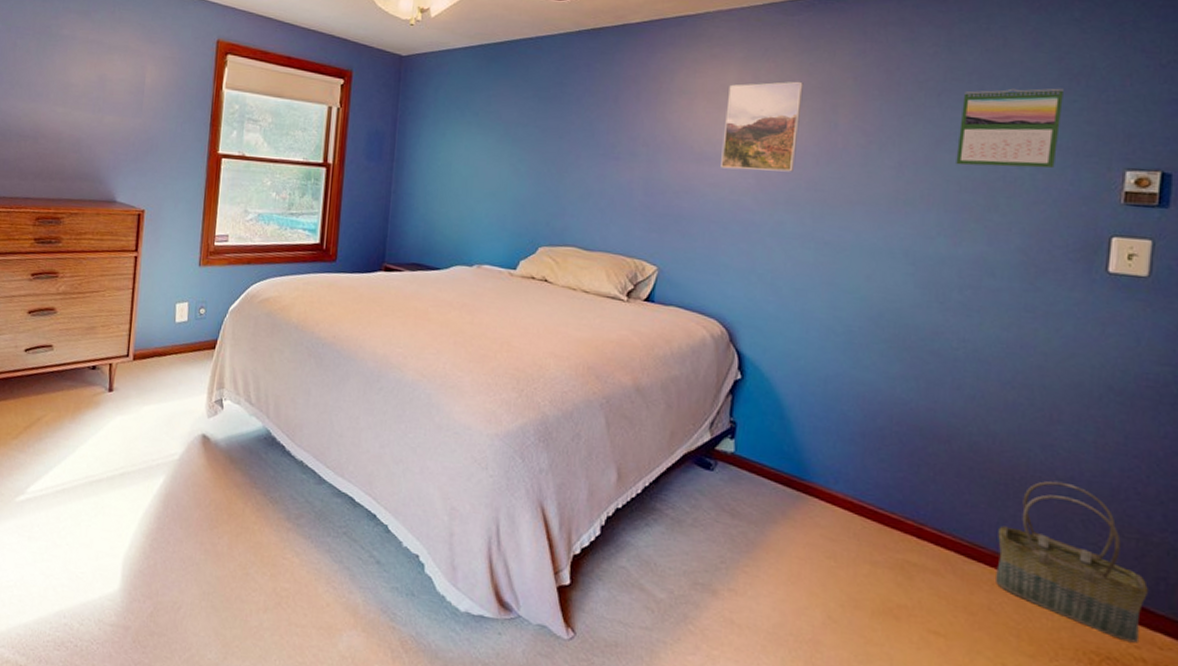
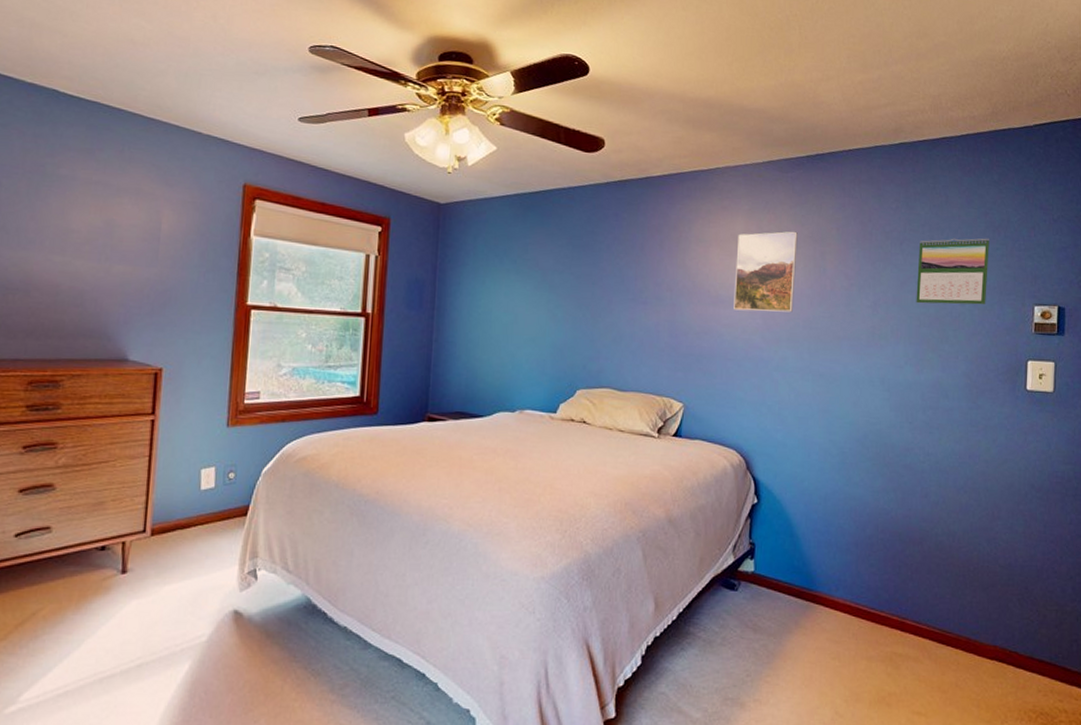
basket: present [996,481,1150,643] -> none [960,568,1066,698]

